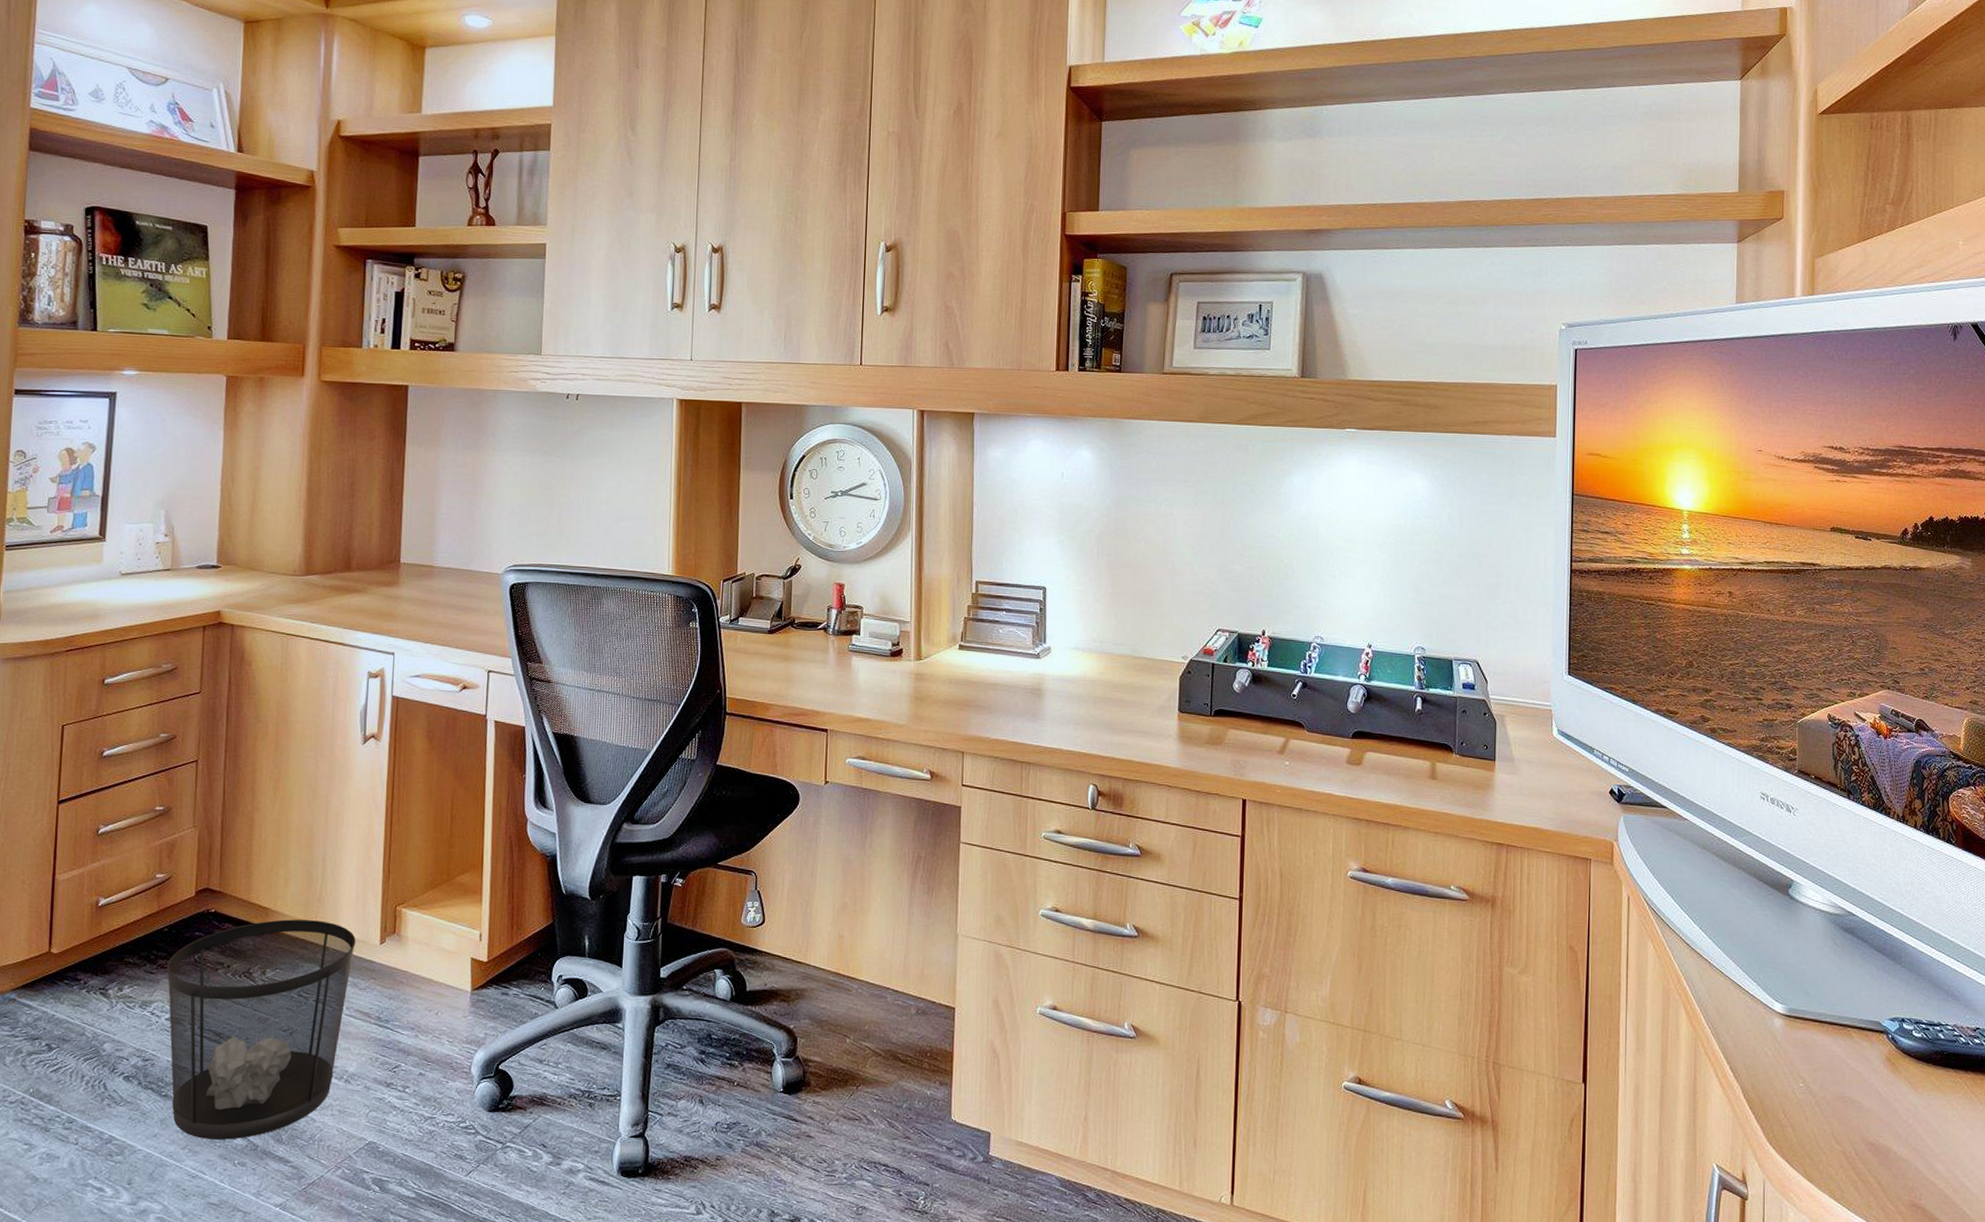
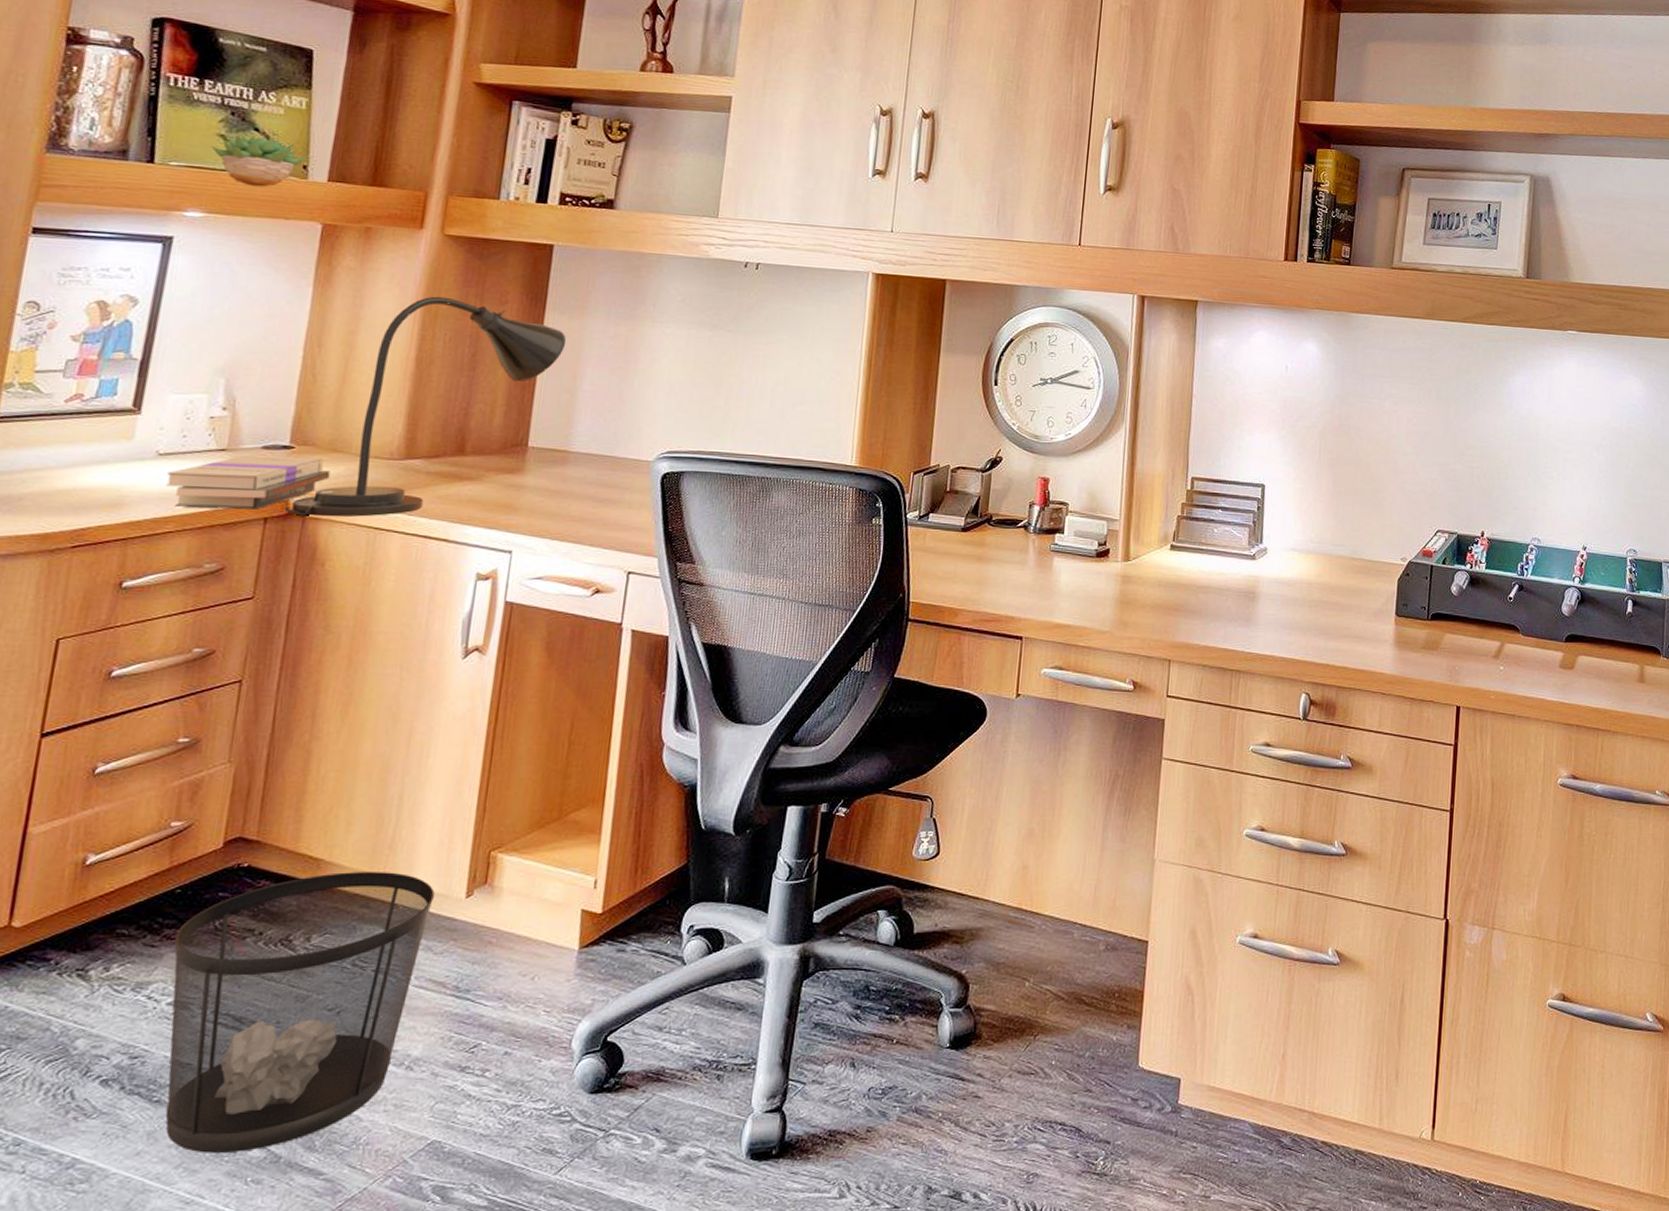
books: none [129,574,249,619] -> present [166,455,331,510]
succulent plant: none [138,303,210,347] -> present [211,136,307,187]
desk lamp: none [217,434,425,625] -> present [284,296,567,517]

